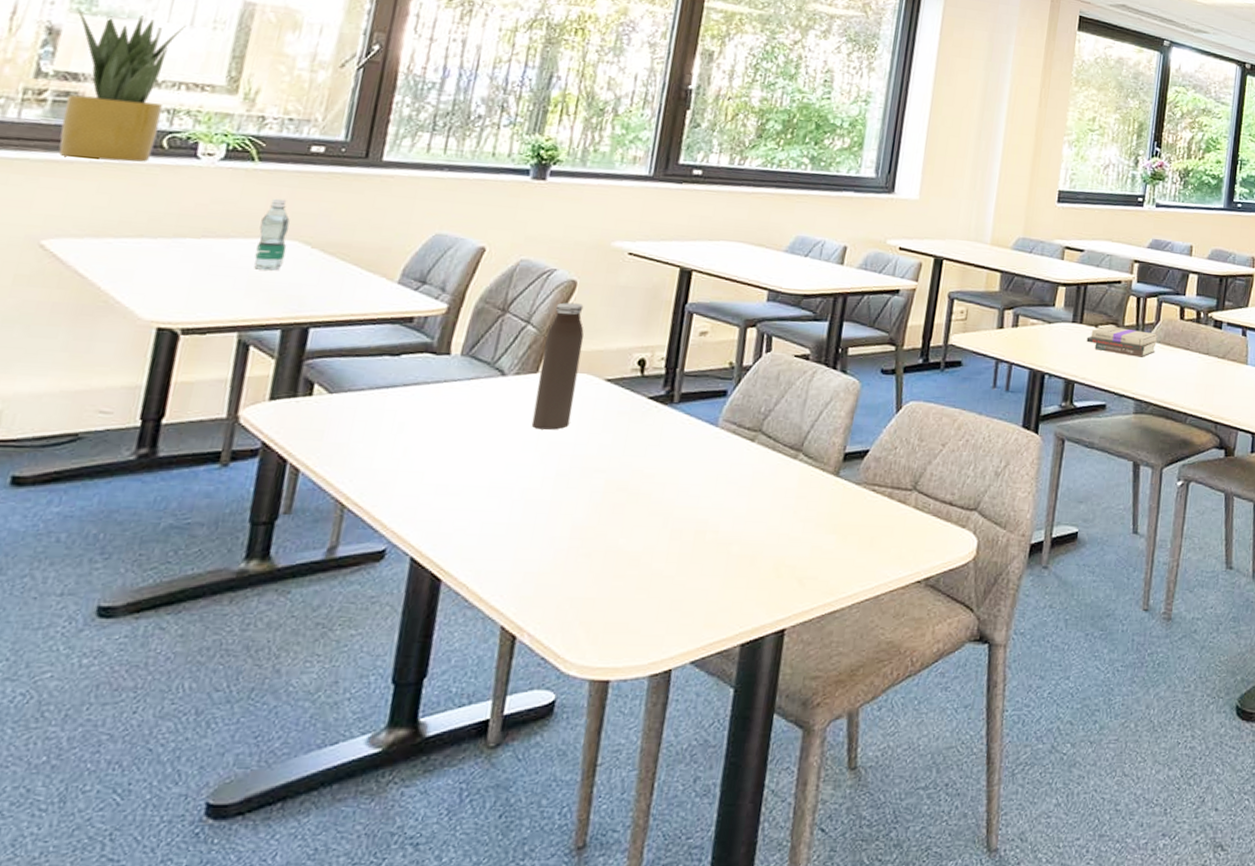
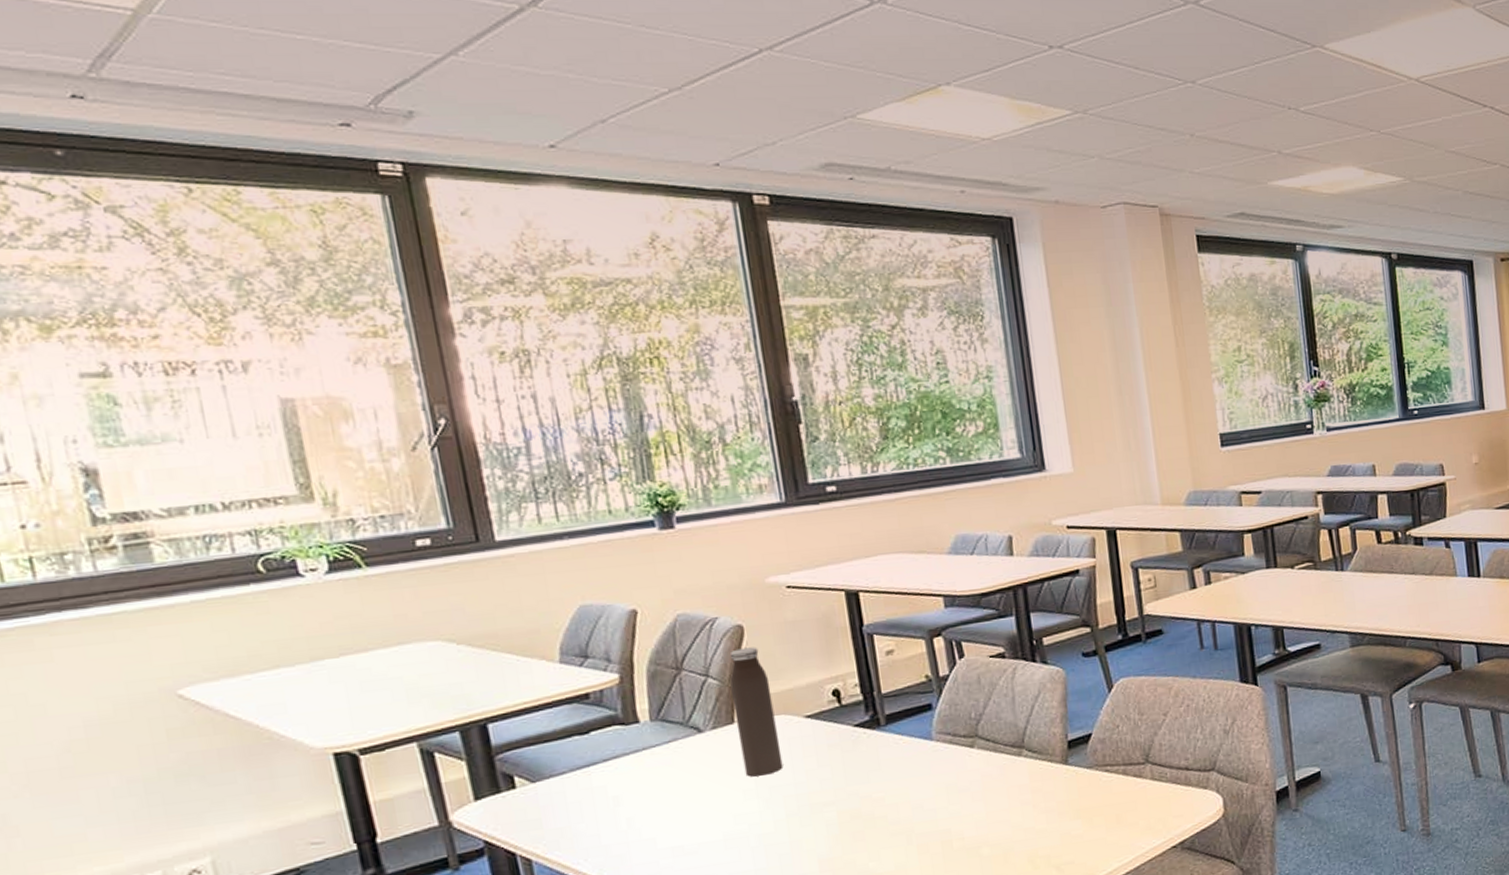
planter: present [58,9,186,163] -> none [107,436,253,601]
bottle: present [254,198,291,271] -> none [394,600,435,678]
books: present [1086,325,1158,358] -> none [1285,562,1359,592]

